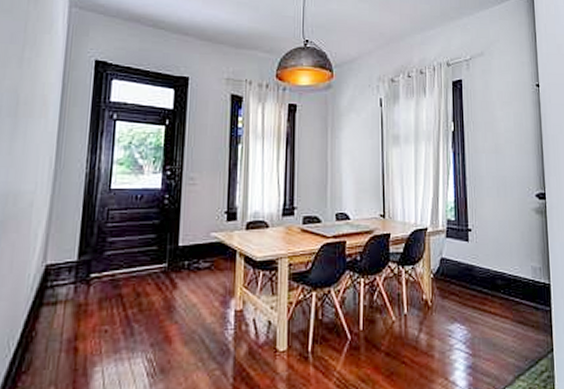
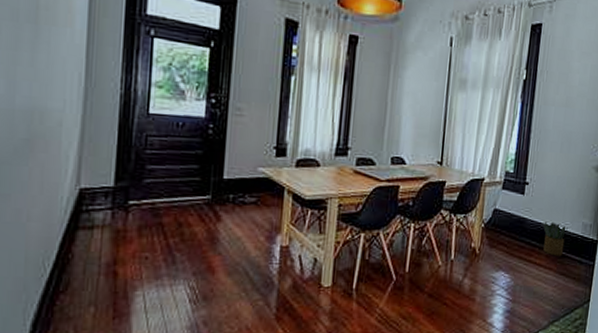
potted plant: none [492,267,517,304] -> present [543,221,568,257]

